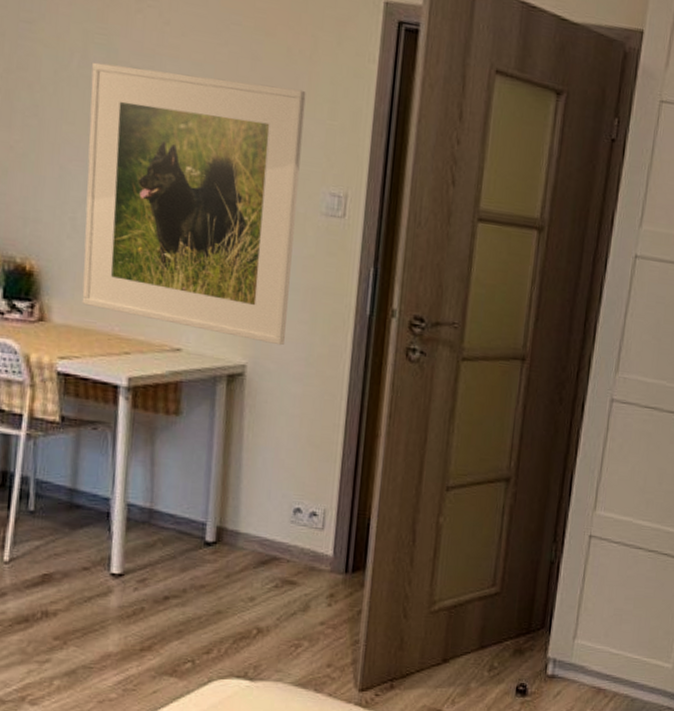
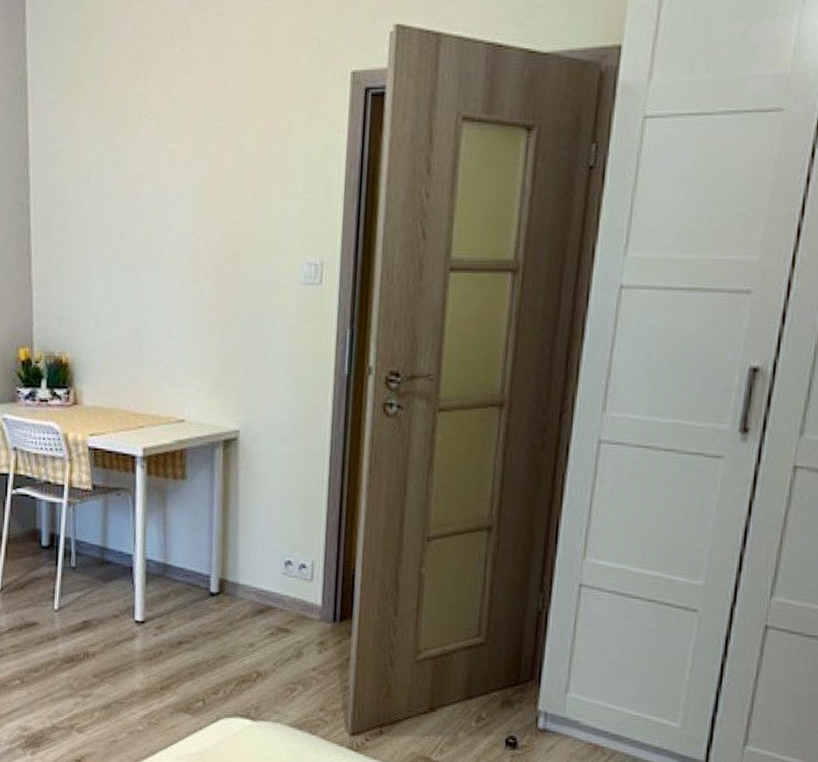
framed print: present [81,62,306,346] -> none [105,170,283,410]

